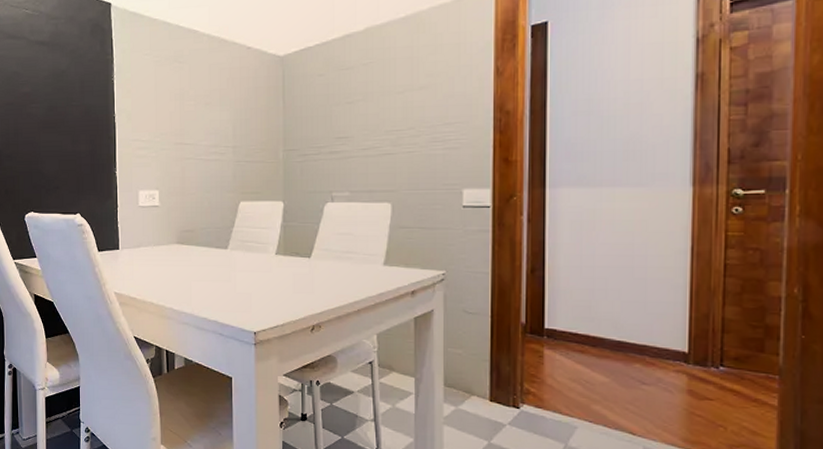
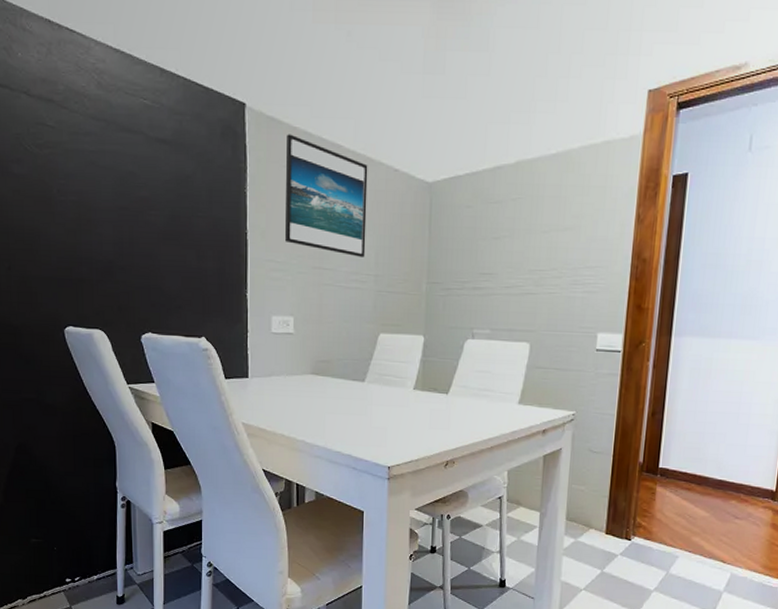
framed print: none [148,25,223,131] -> present [284,134,368,257]

